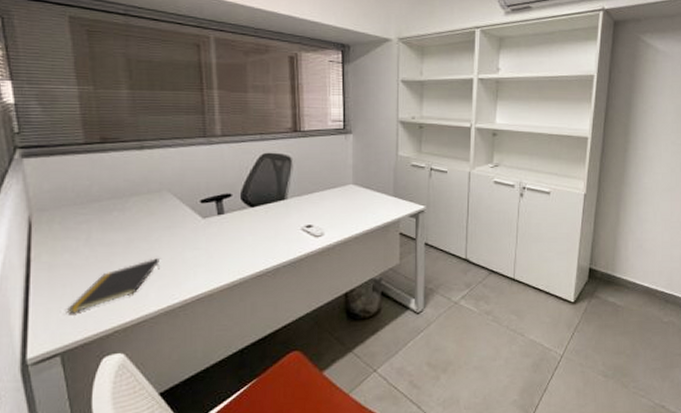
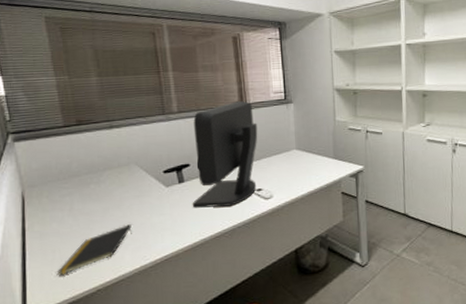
monitor: none [231,128,311,243] -> present [192,101,258,208]

